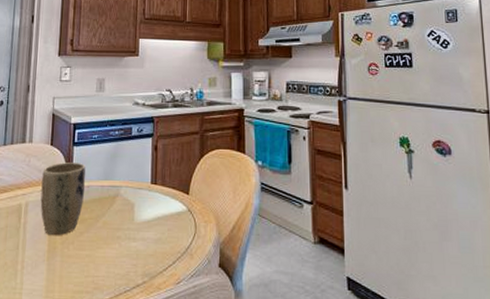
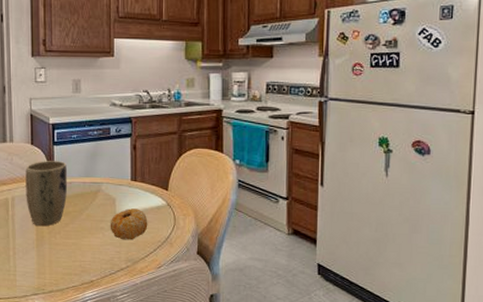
fruit: none [127,215,168,251] -> present [110,208,148,240]

